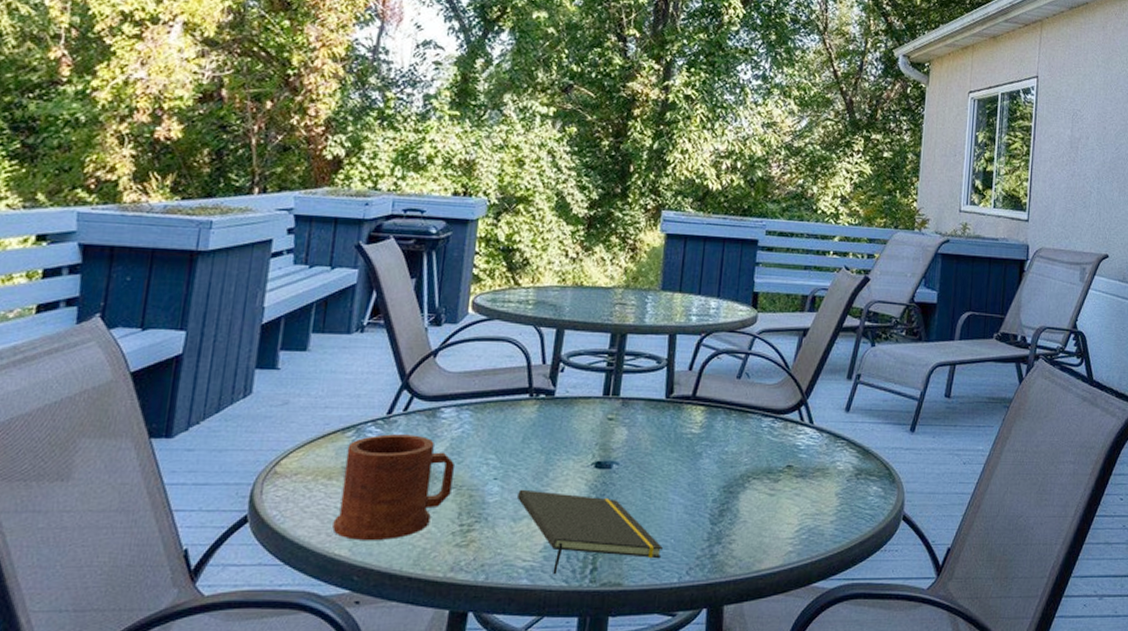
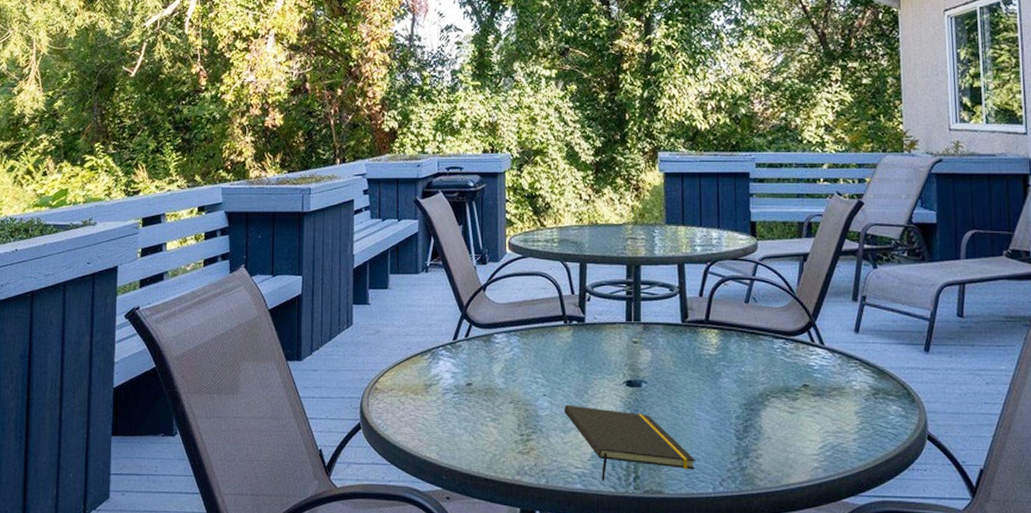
mug: present [332,434,454,540] -> none [423,357,510,446]

